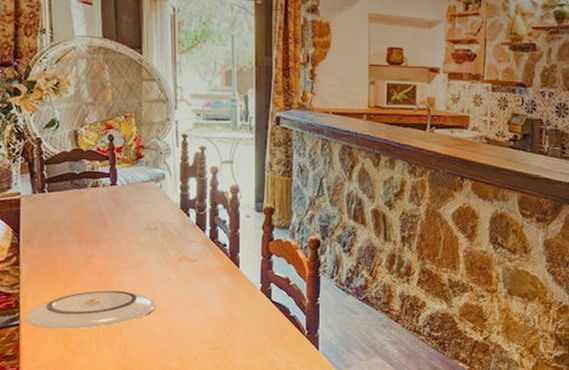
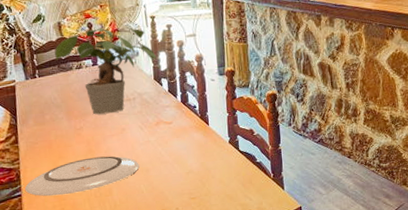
potted plant: none [68,142,185,243] -> present [55,28,156,115]

